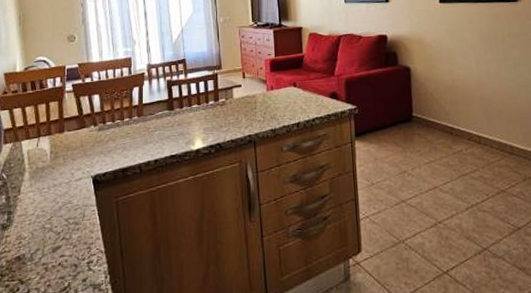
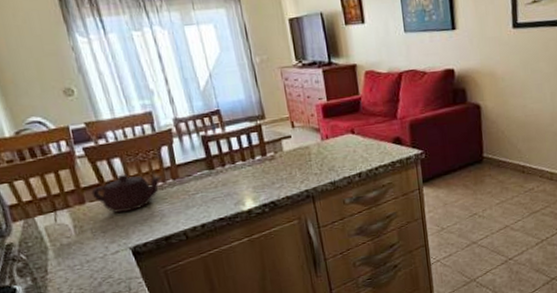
teapot: none [70,108,130,143] -> present [91,173,163,213]

